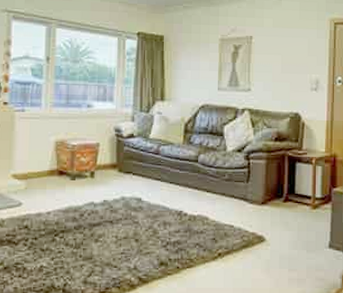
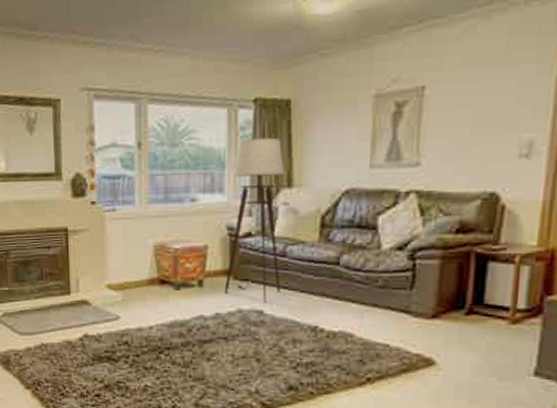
floor lamp: none [111,61,159,191] -> present [224,137,285,302]

